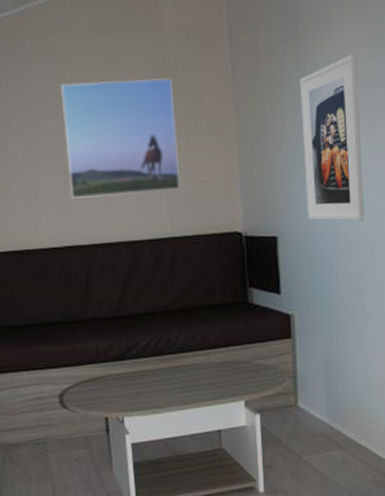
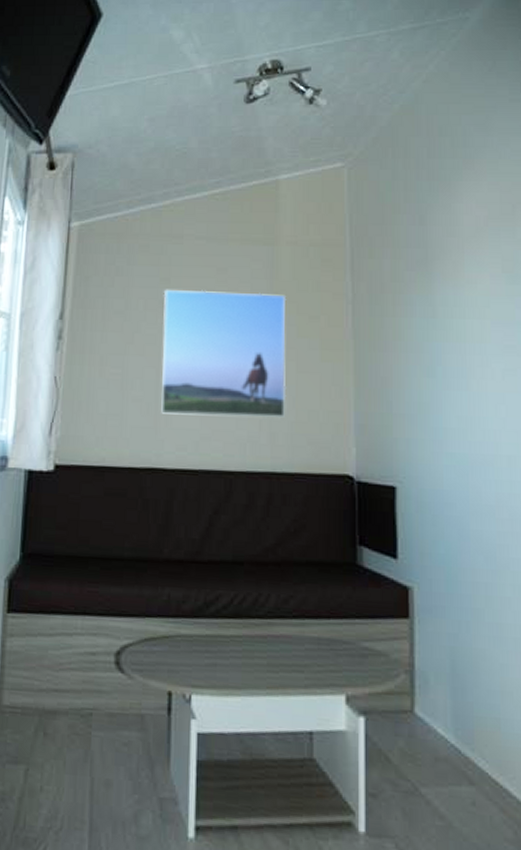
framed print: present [299,55,365,221] -> none [427,290,503,480]

